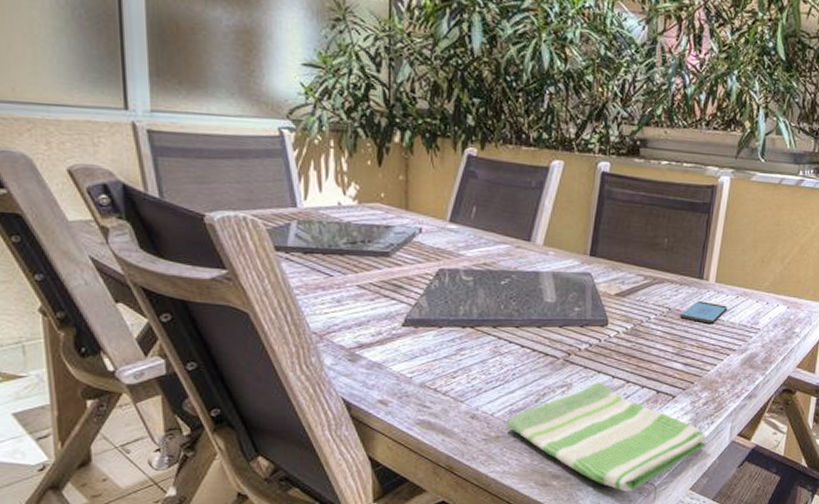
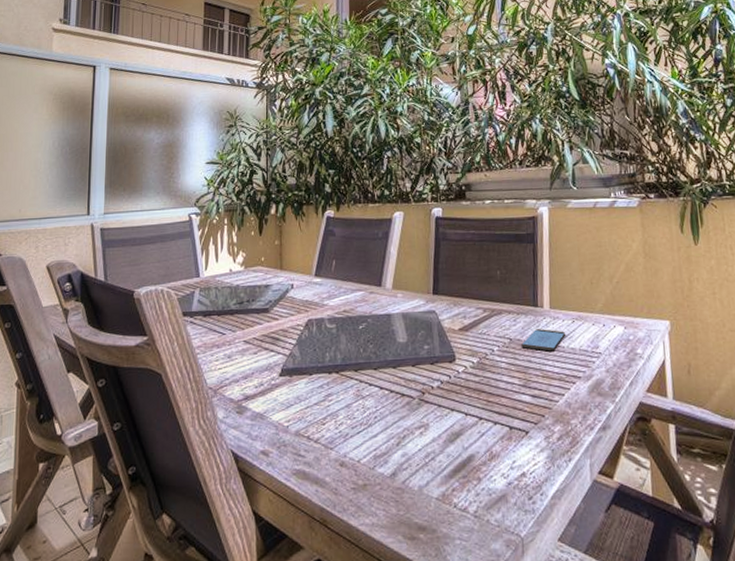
dish towel: present [505,382,707,492] -> none [371,420,568,546]

